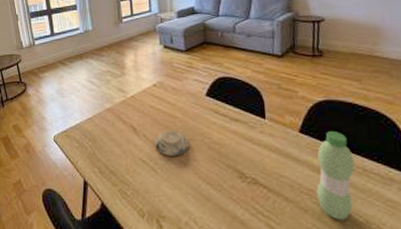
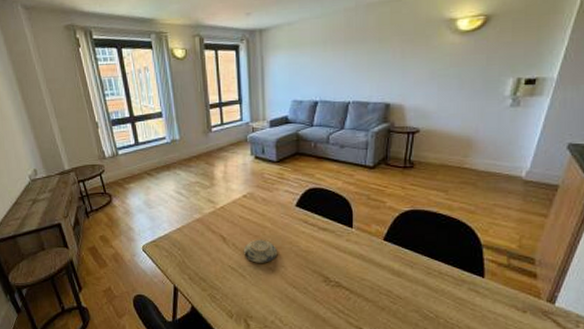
water bottle: present [317,131,355,221] -> none [395,239,432,316]

